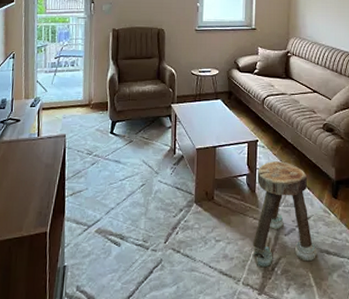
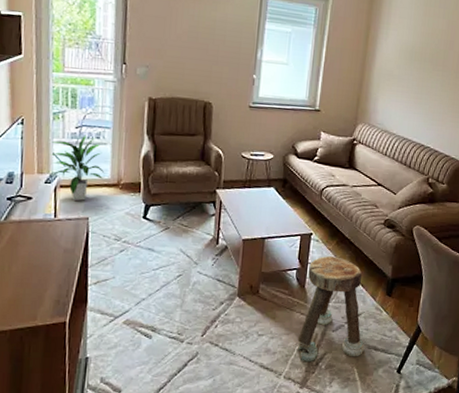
indoor plant: none [34,63,79,121] -> present [50,135,105,201]

